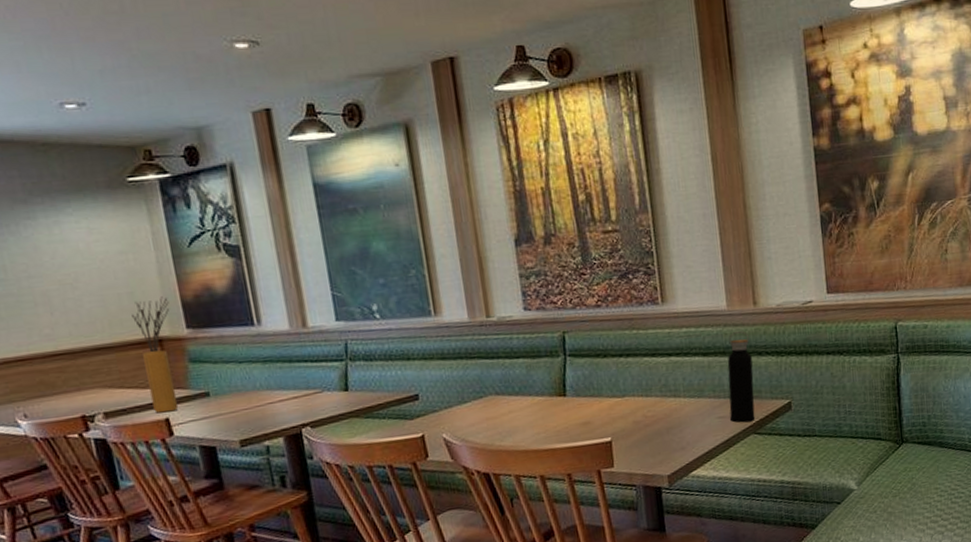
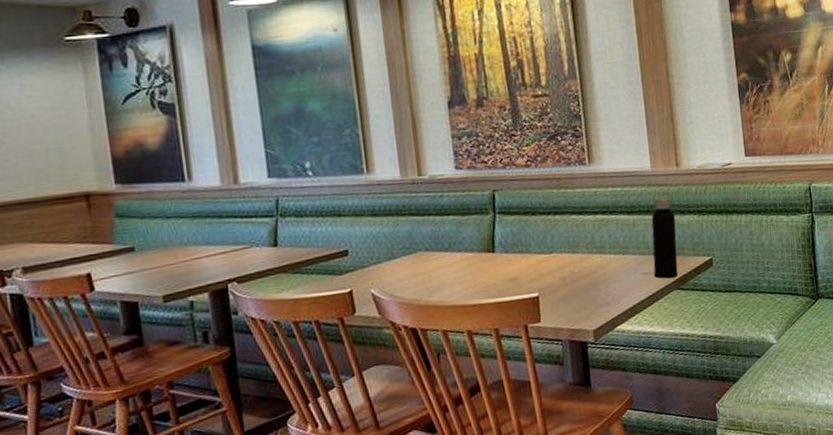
vase: present [132,296,179,413] -> none [59,152,102,268]

